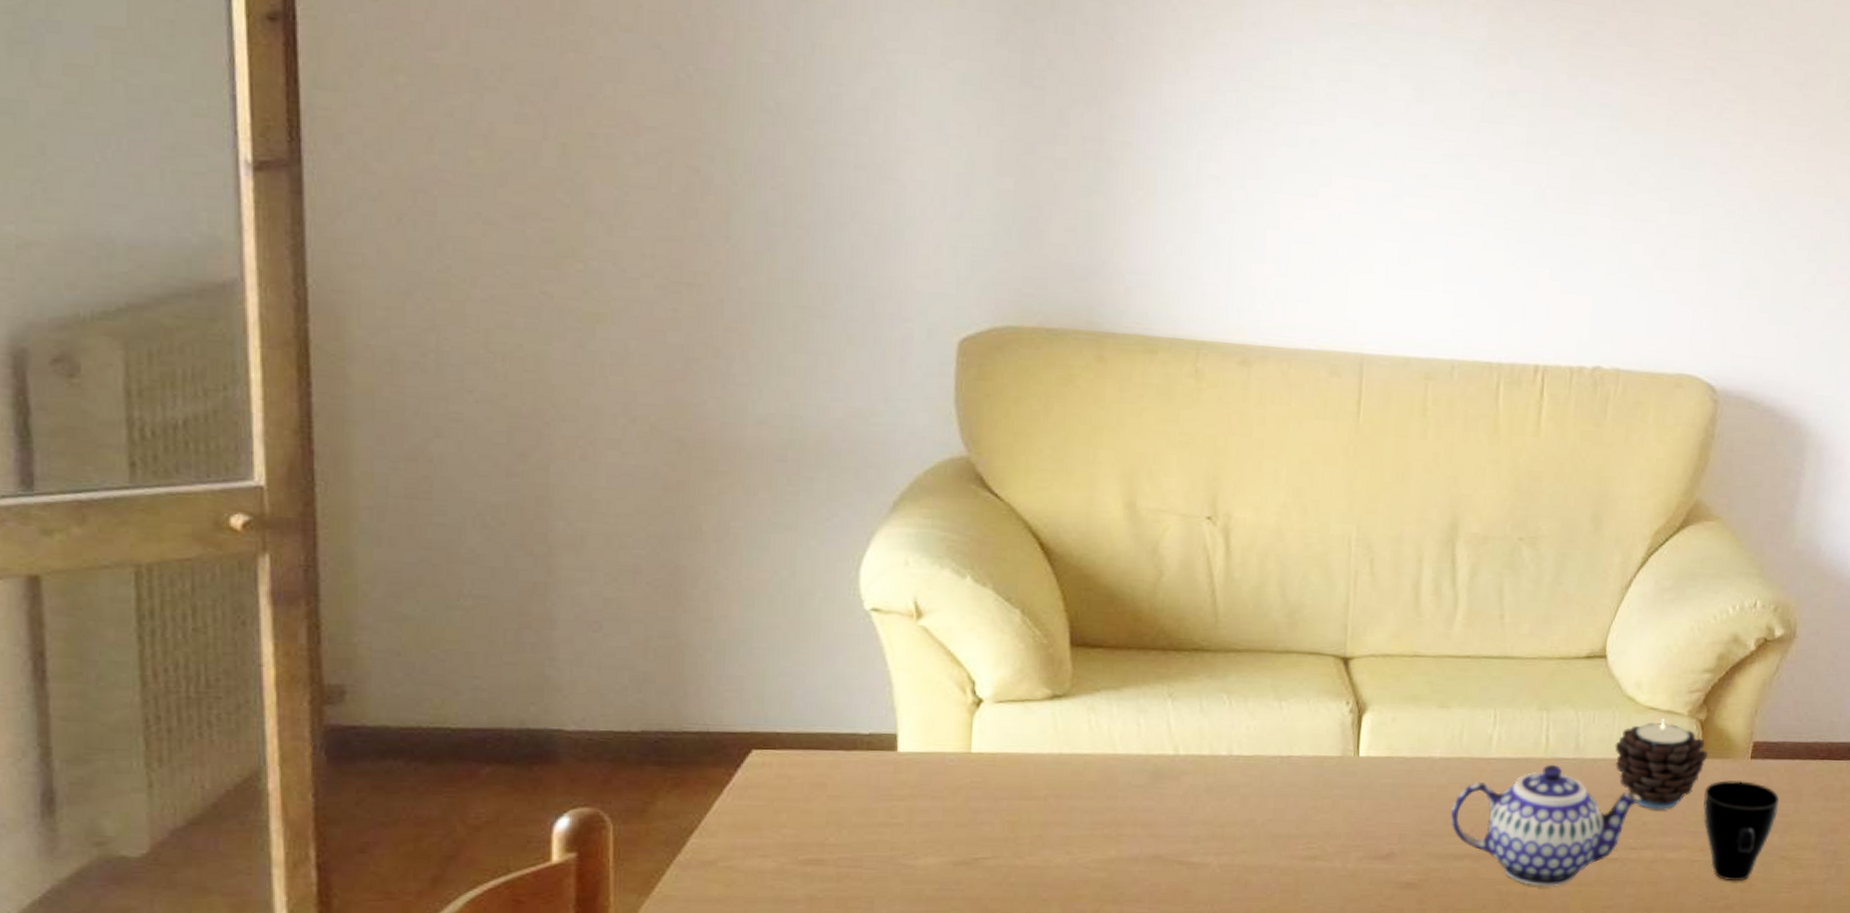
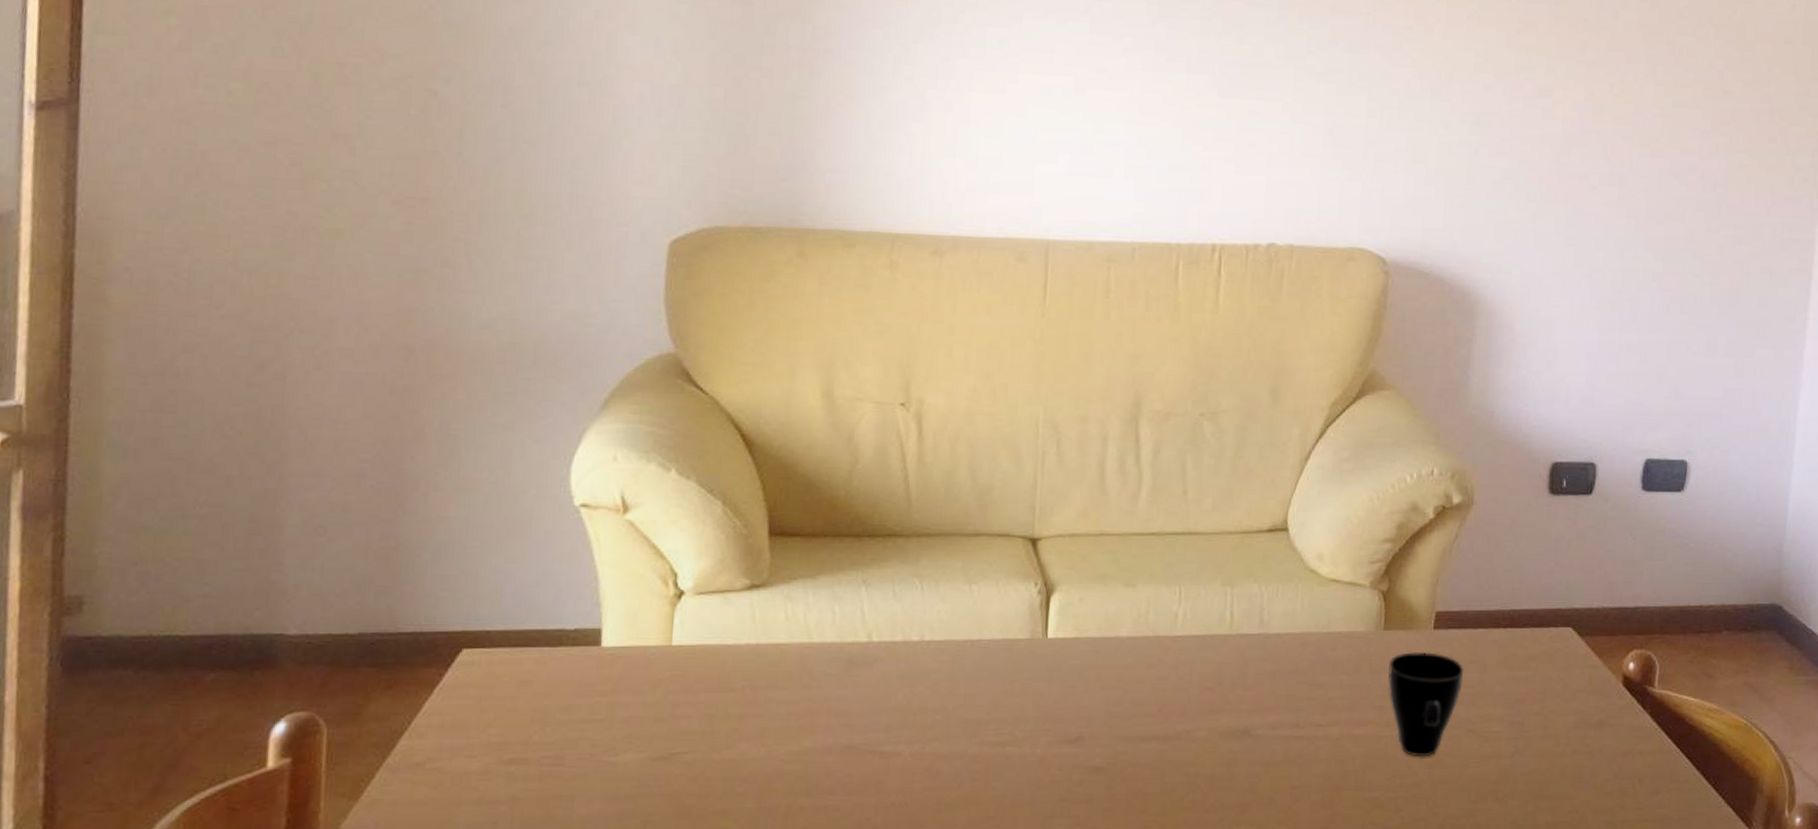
teapot: present [1449,764,1642,887] -> none [1137,640,1327,768]
candle: present [1615,718,1708,811] -> none [1298,590,1391,685]

